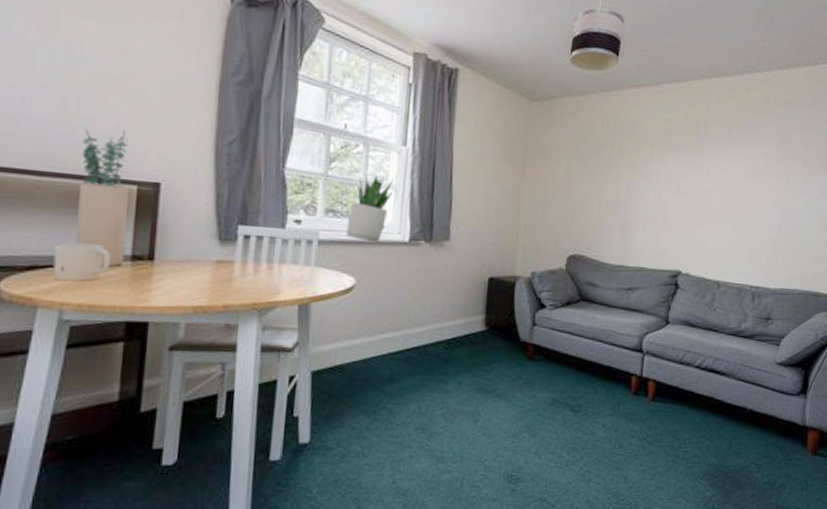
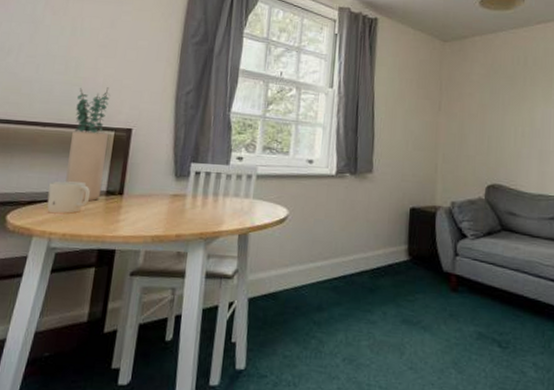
planter: present [346,176,394,243] -> none [280,115,323,176]

